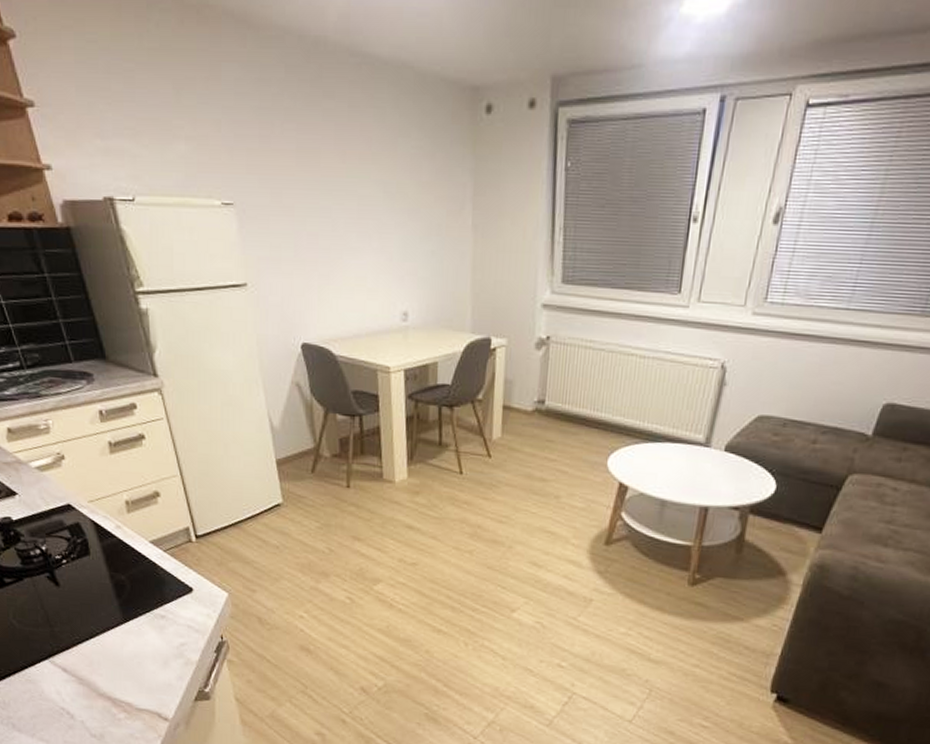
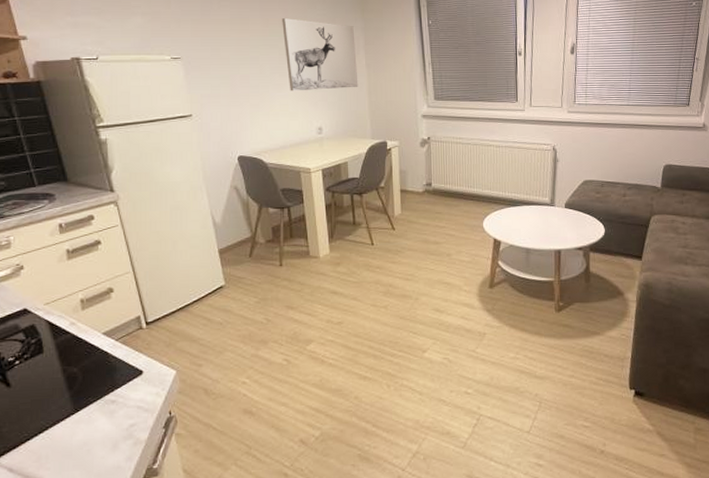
wall art: none [363,151,461,260] -> present [282,18,358,91]

